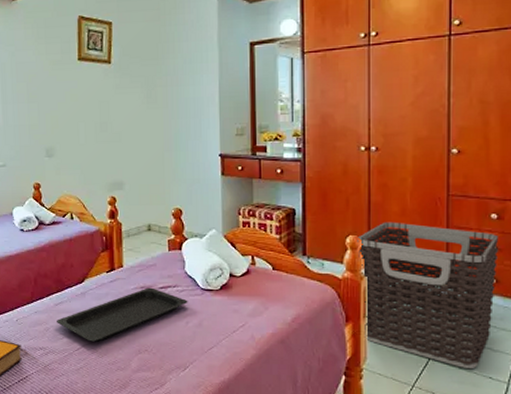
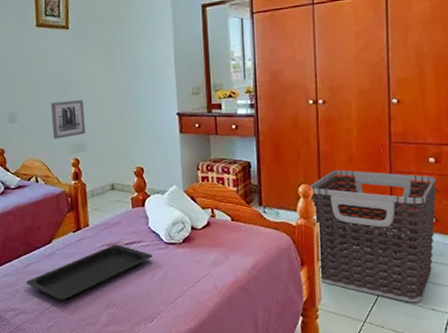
wall art: none [89,136,124,176] -> present [50,99,86,140]

